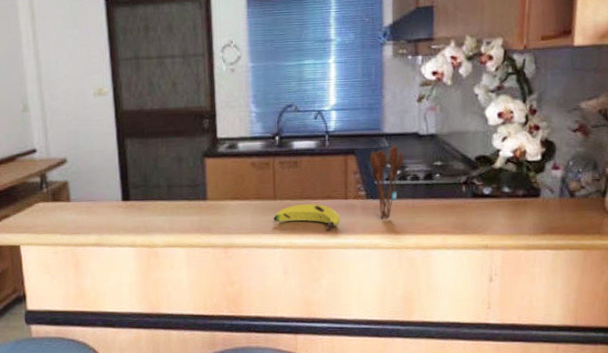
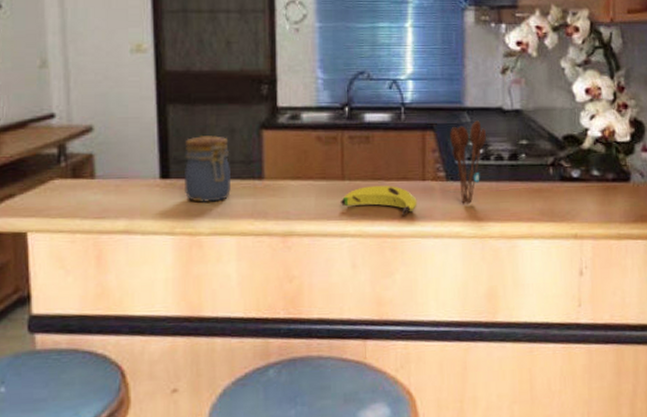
jar: none [141,164,180,220] -> present [184,136,231,202]

